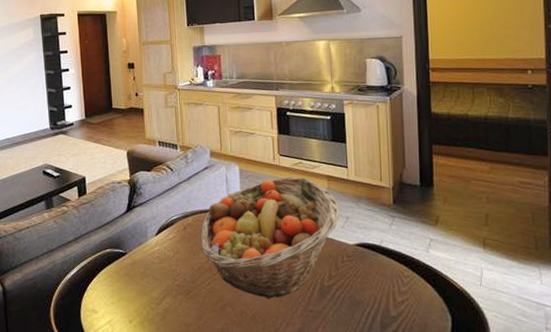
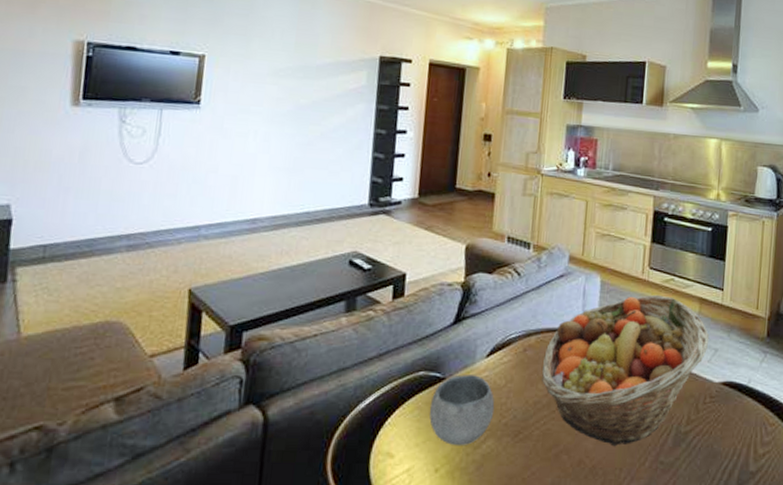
bowl: none [119,249,168,303] -> present [430,375,495,446]

